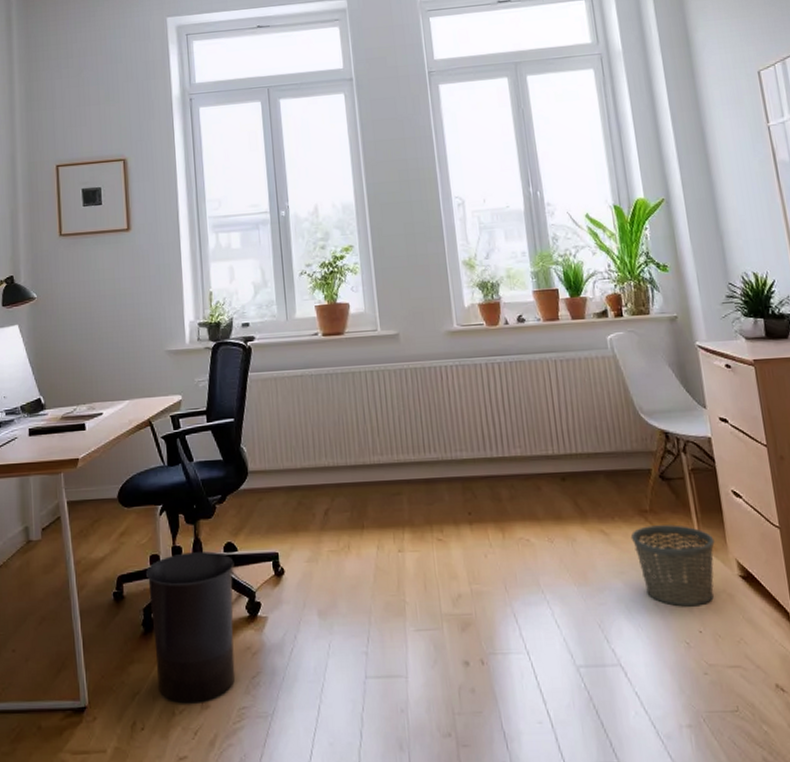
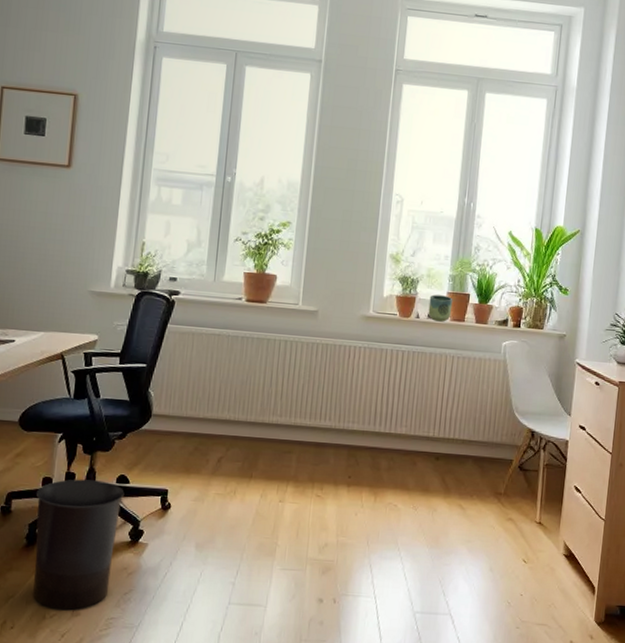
ceramic pot: none [515,295,542,325] -> present [428,294,453,322]
basket: present [630,525,715,607] -> none [483,506,551,575]

